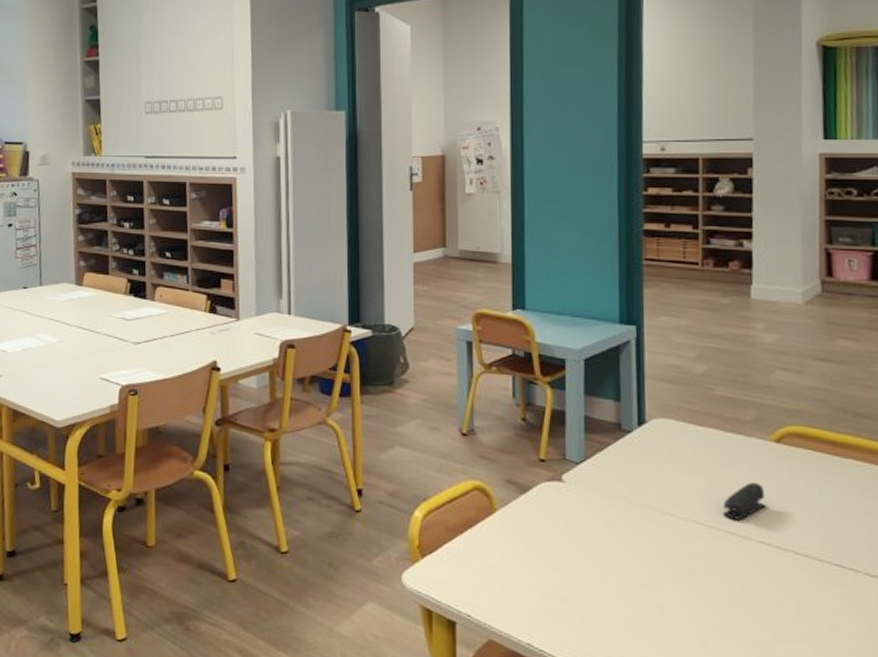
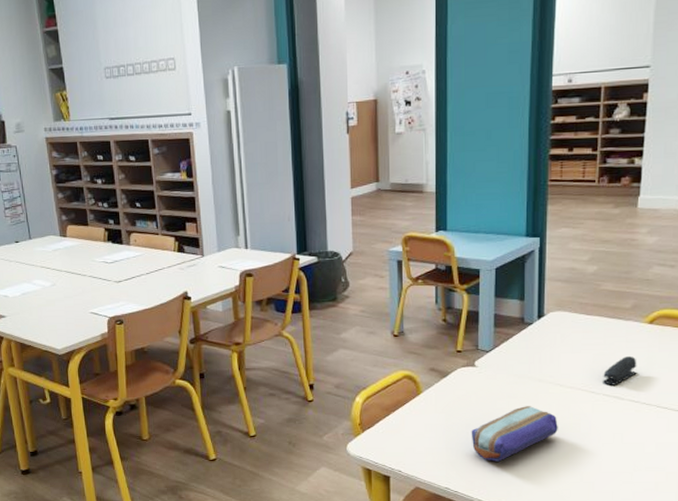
pencil case: none [559,539,670,613] -> present [471,406,558,462]

